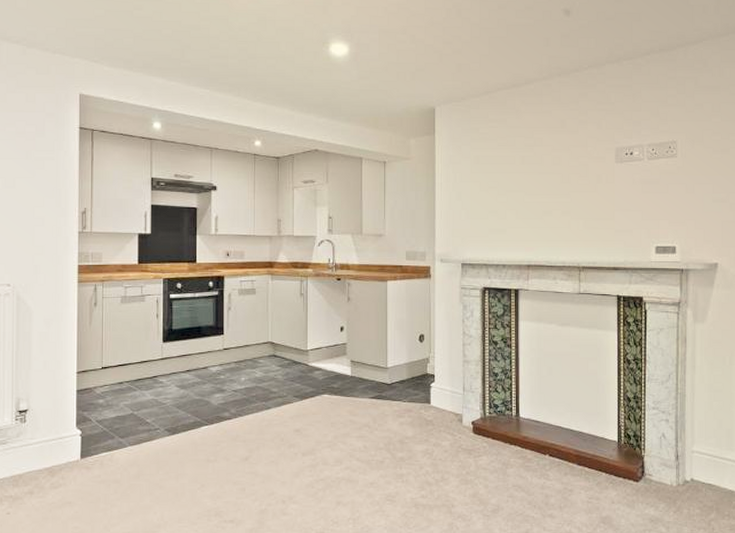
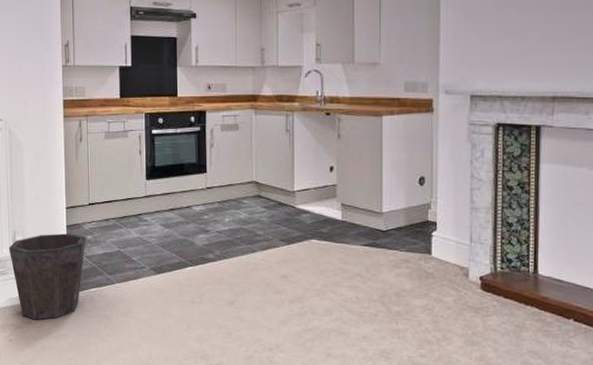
waste bin: none [11,398,98,490] -> present [8,233,86,320]

